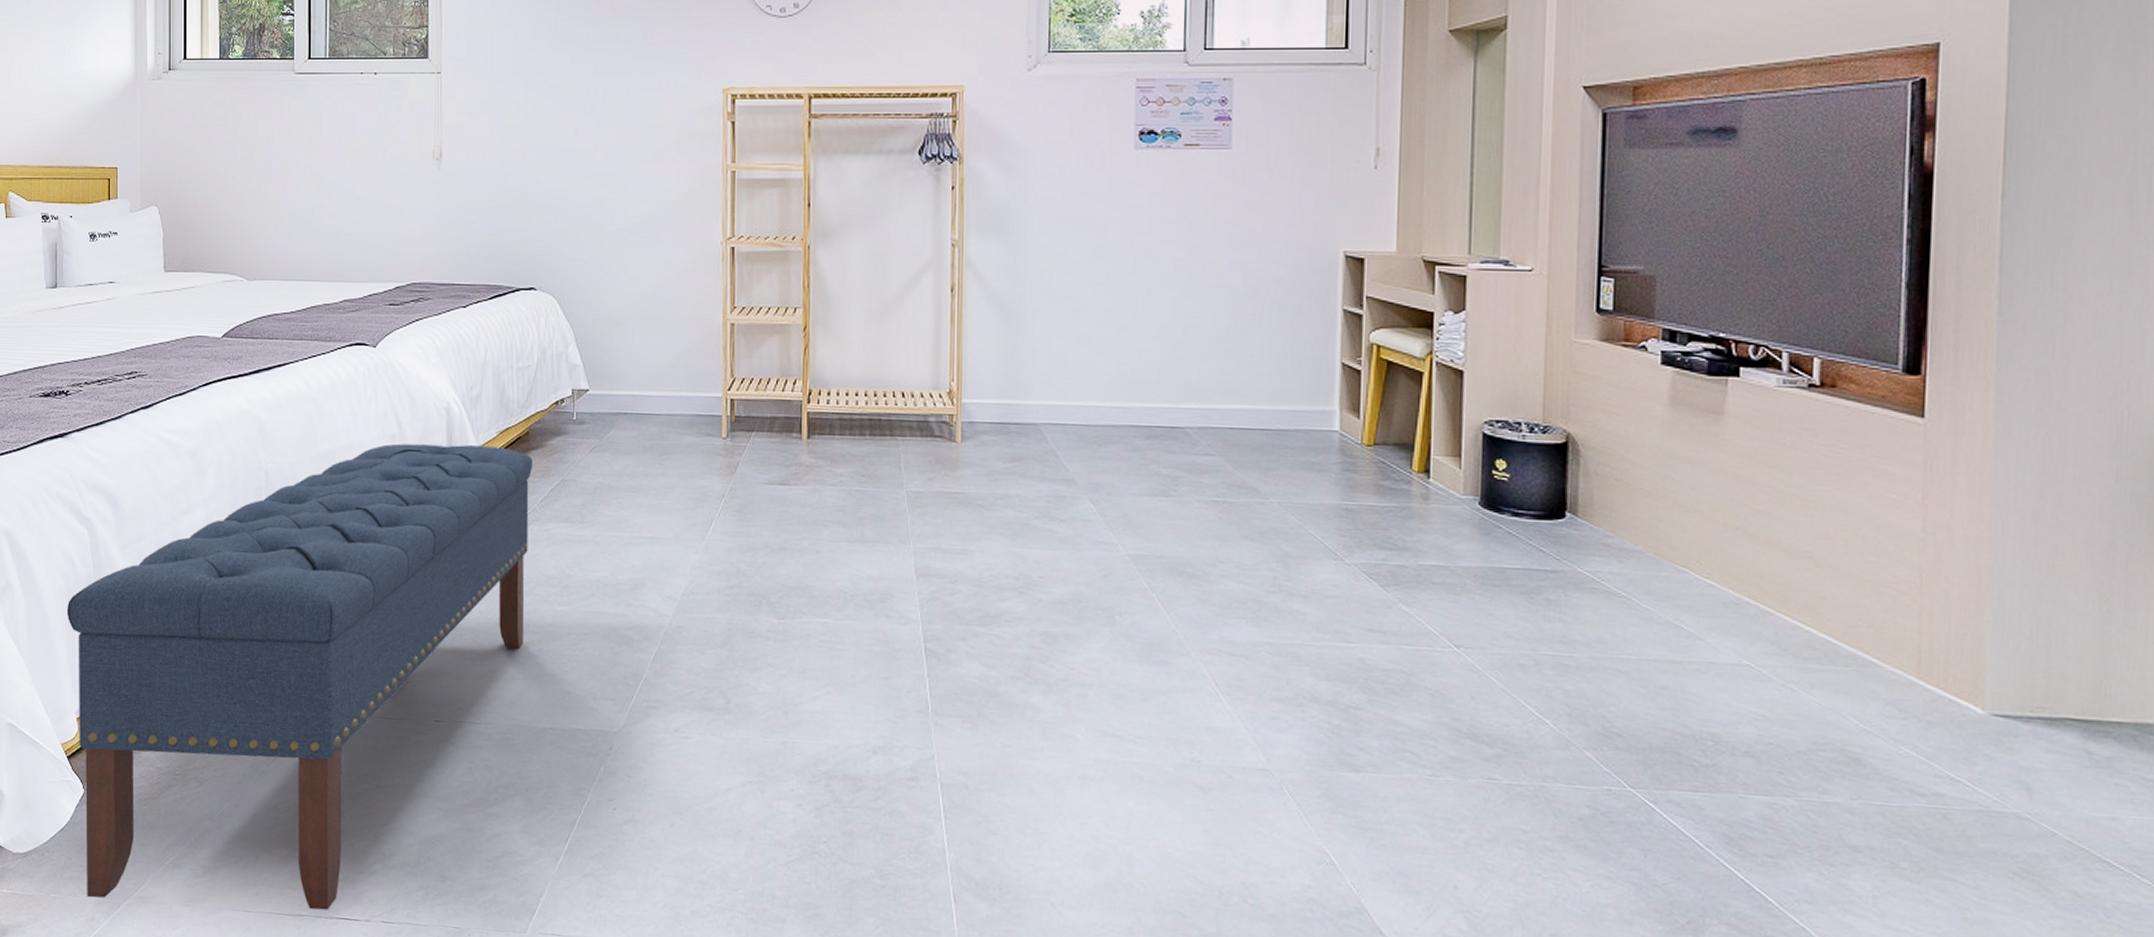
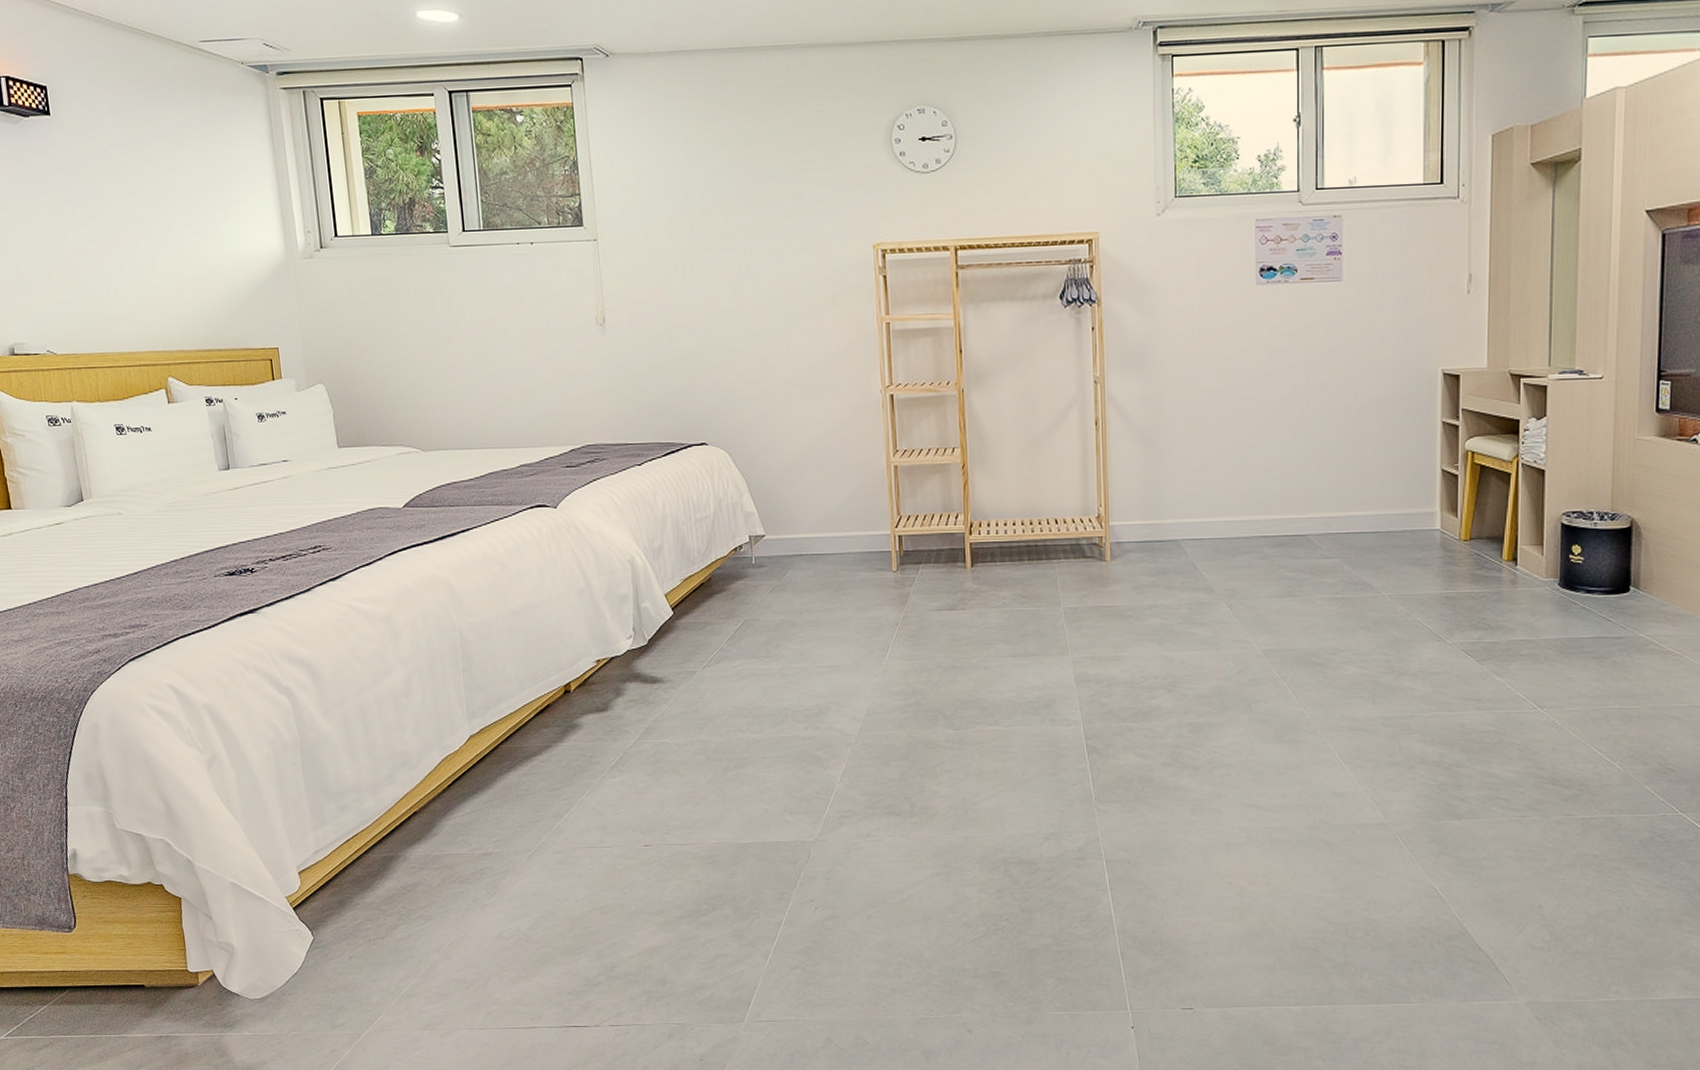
bench: present [66,443,533,910] -> none [276,593,722,1032]

